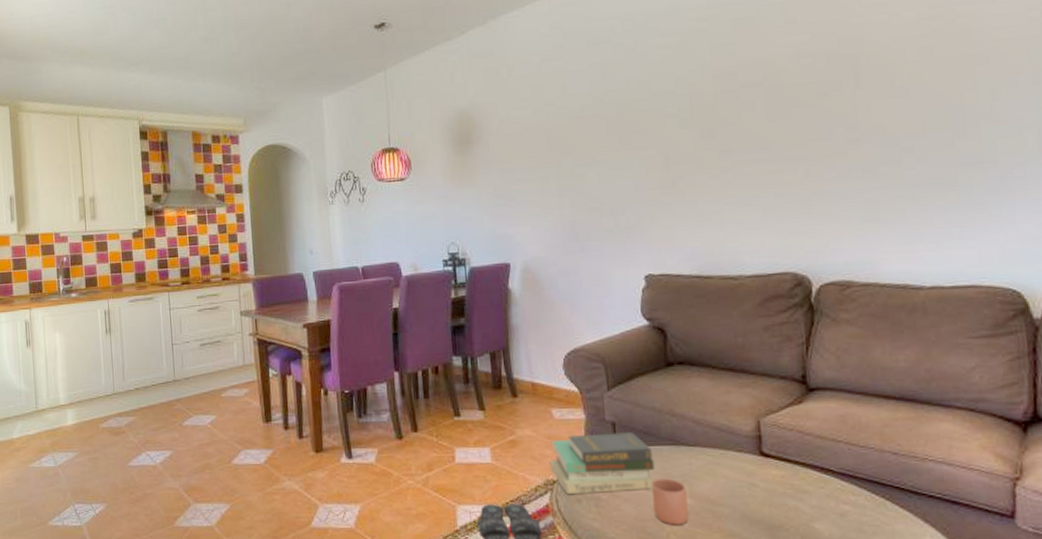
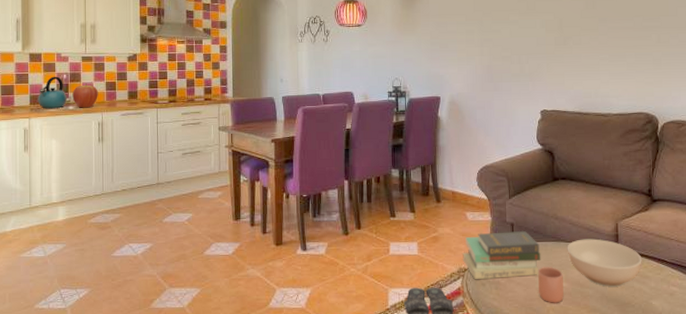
kettle: none [37,259,69,298] -> present [37,76,67,109]
fruit: none [74,266,103,295] -> present [72,83,98,108]
bowl: none [689,441,797,503] -> present [567,239,642,286]

